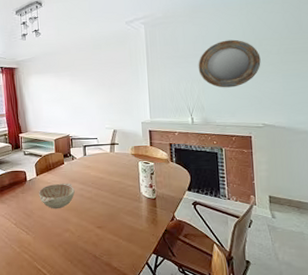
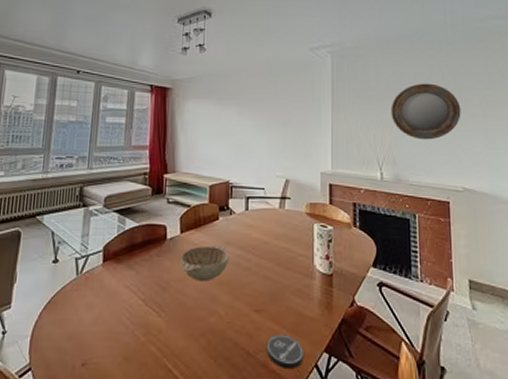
coaster: none [108,243,137,266] -> present [266,334,303,369]

